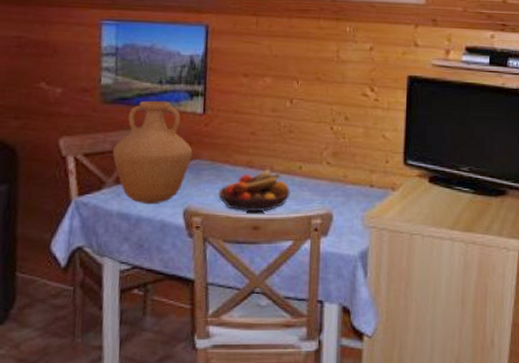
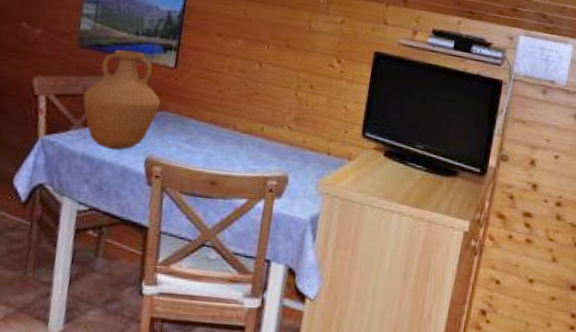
fruit bowl: present [218,169,291,213] -> none [180,127,251,168]

